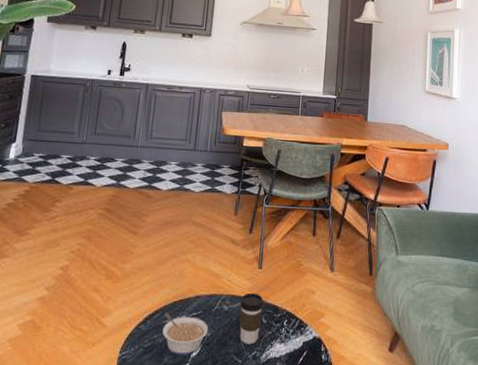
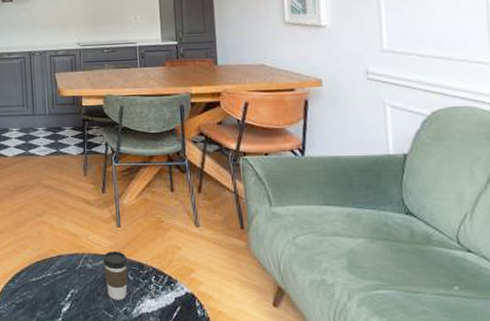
legume: present [162,312,209,355] -> none [30,271,76,311]

